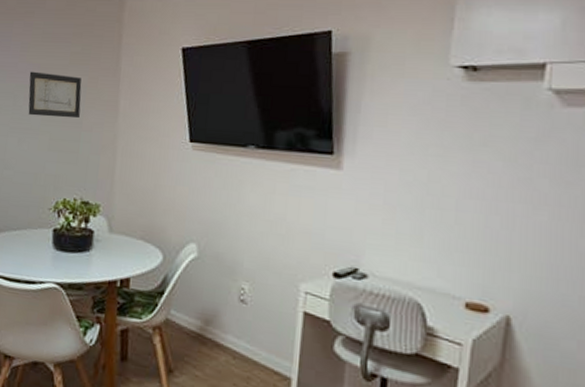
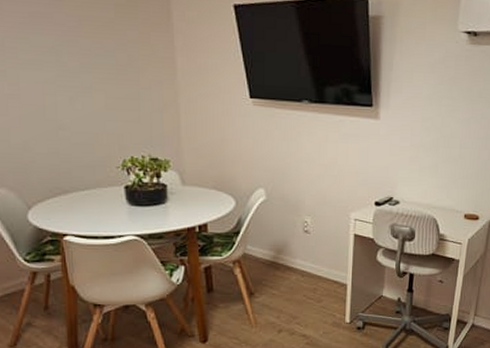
wall art: present [28,71,82,119] -> none [69,23,135,76]

